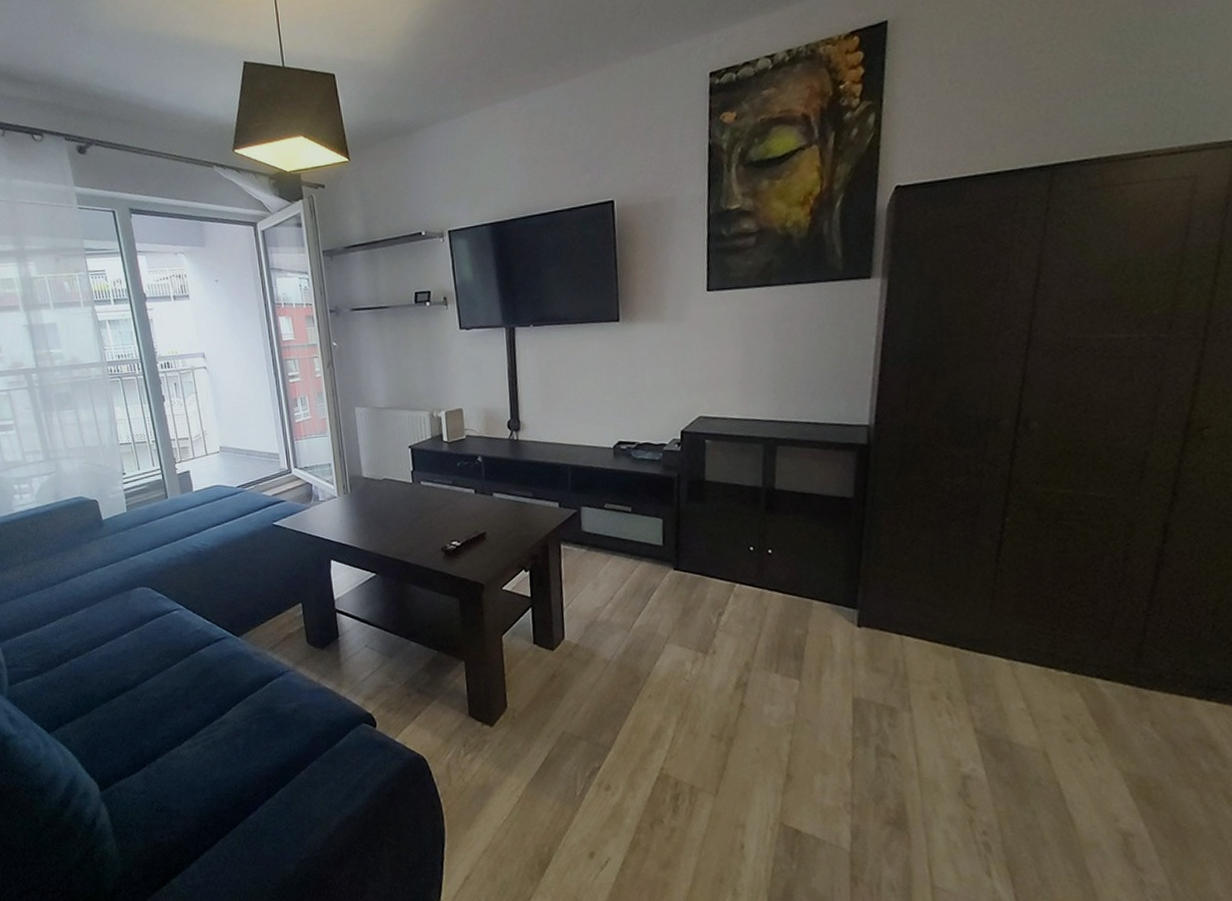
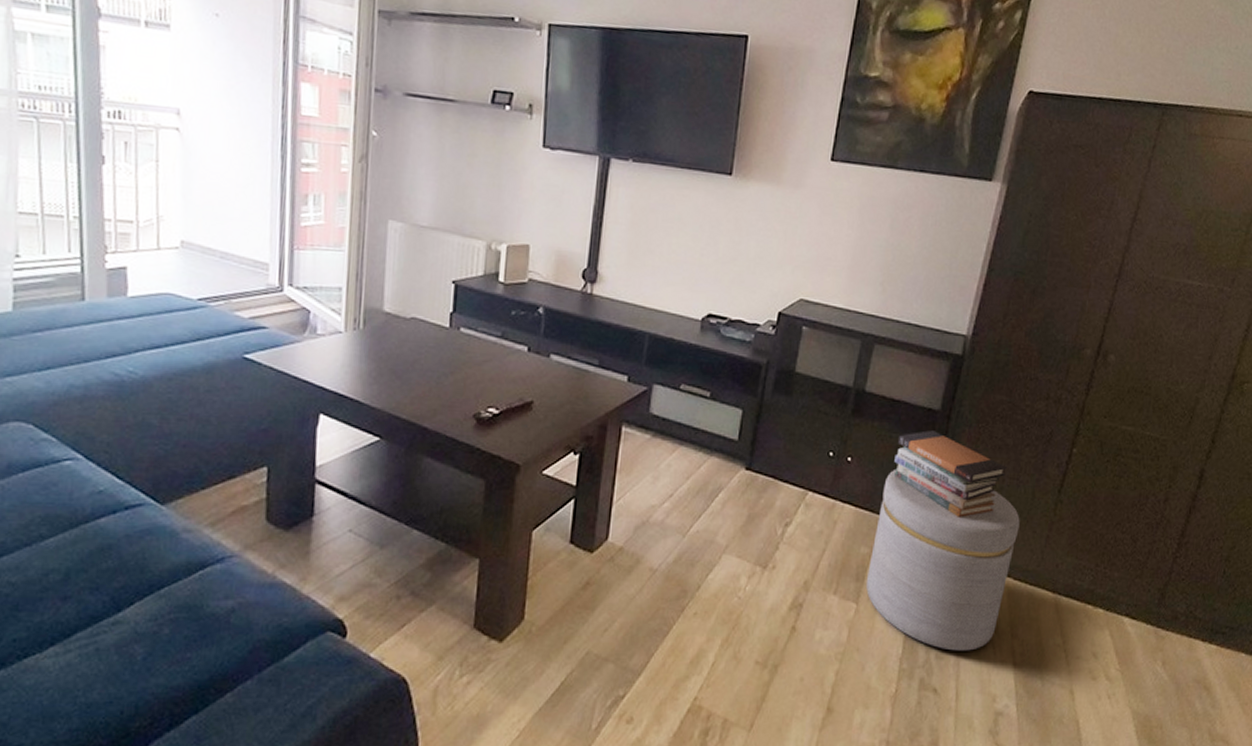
ottoman: none [805,557,958,719] -> present [865,470,1020,651]
book stack: none [814,517,935,595] -> present [894,430,1008,517]

